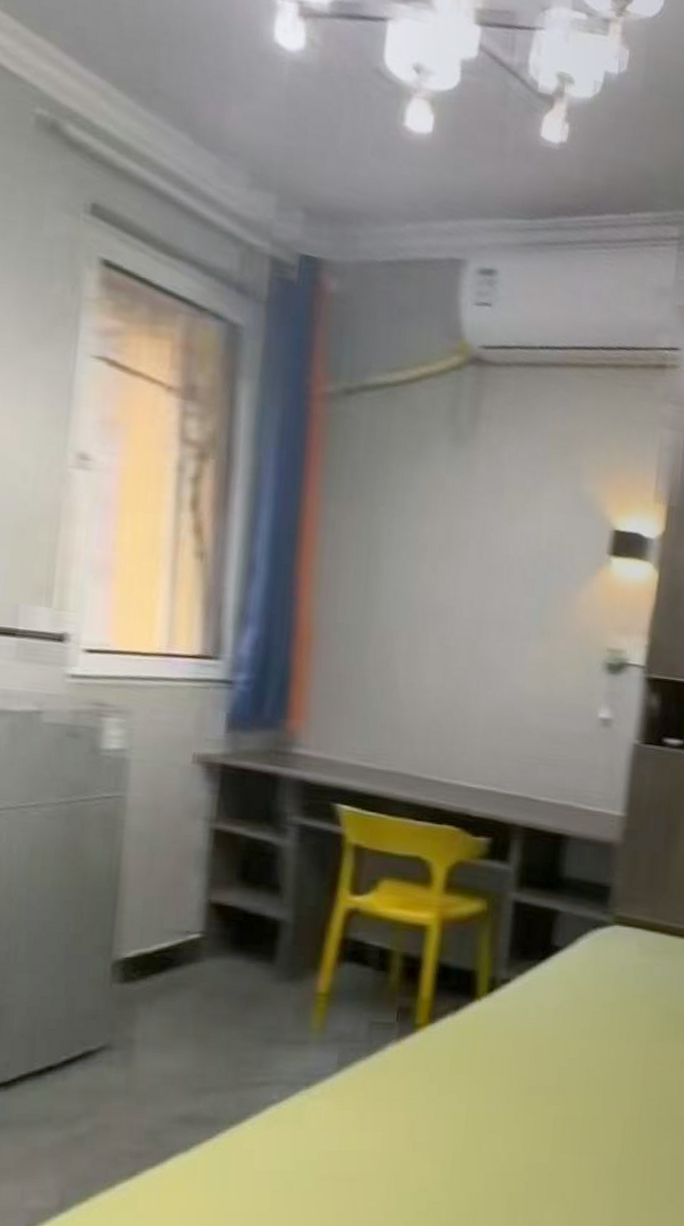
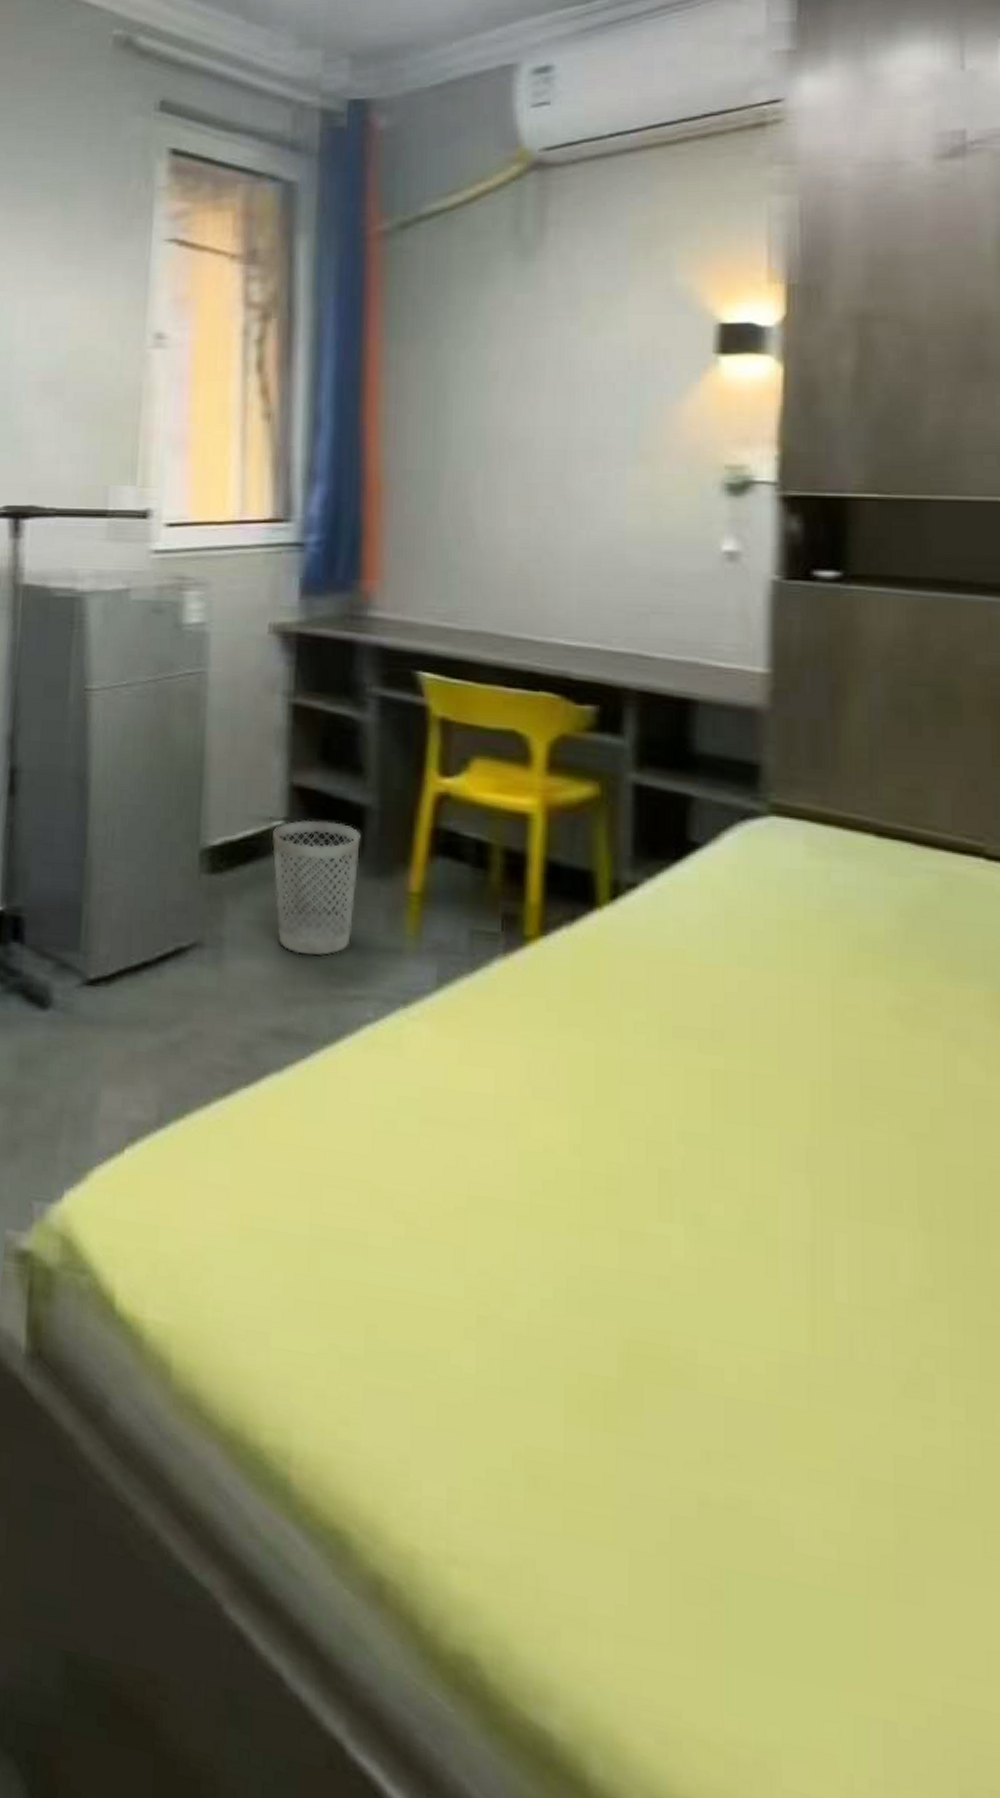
wastebasket: none [187,933,275,1051] -> present [272,819,361,956]

